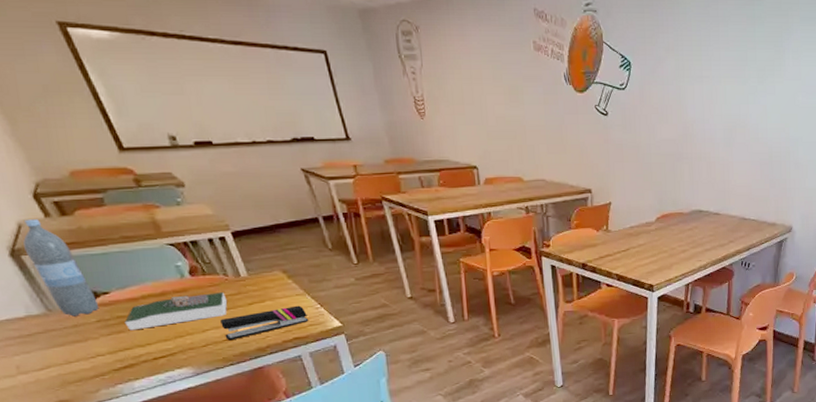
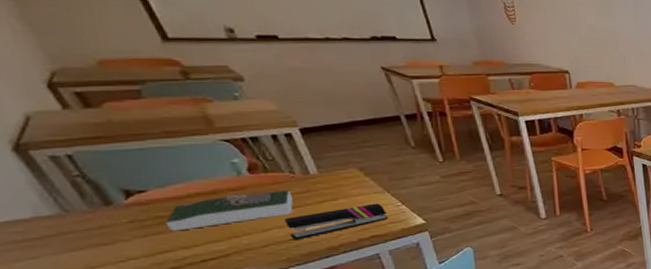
water bottle: present [23,219,100,317] -> none [32,111,133,217]

